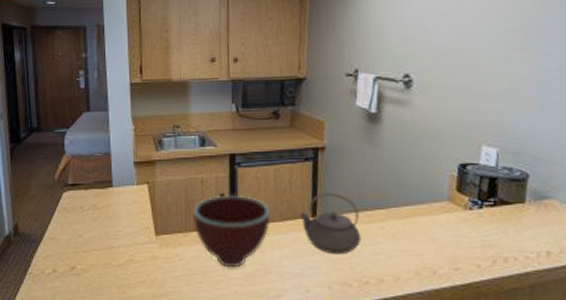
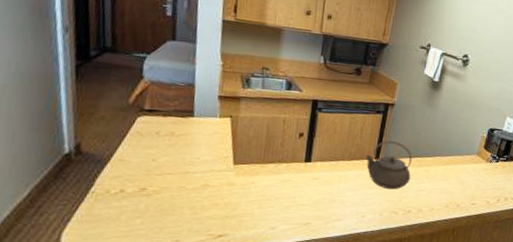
bowl: present [192,196,271,268] -> none [271,135,342,196]

